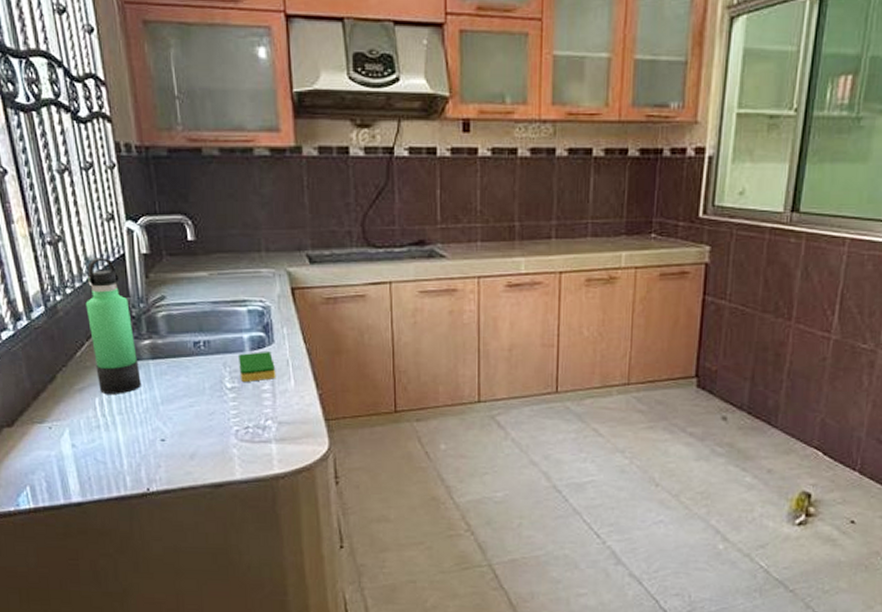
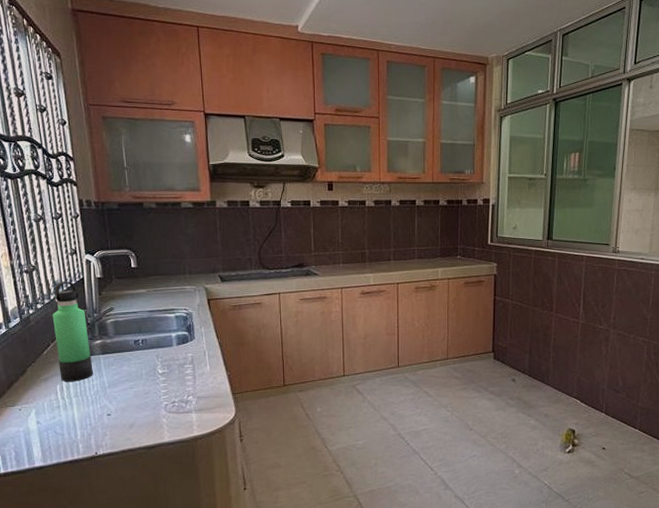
dish sponge: present [237,352,276,383] -> none [167,346,196,369]

